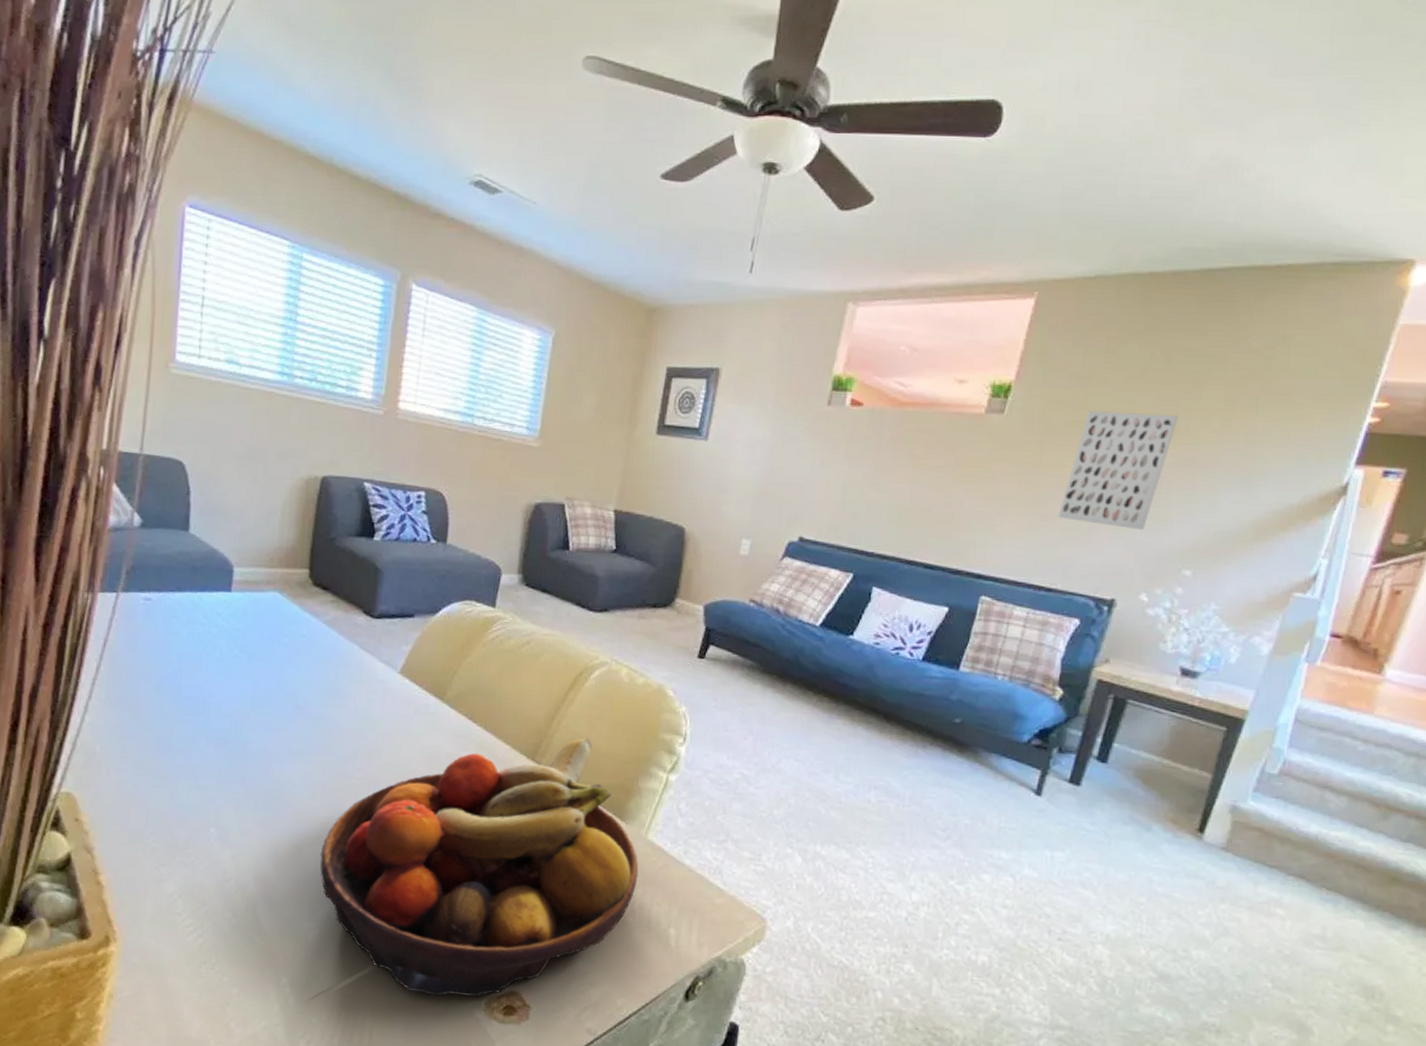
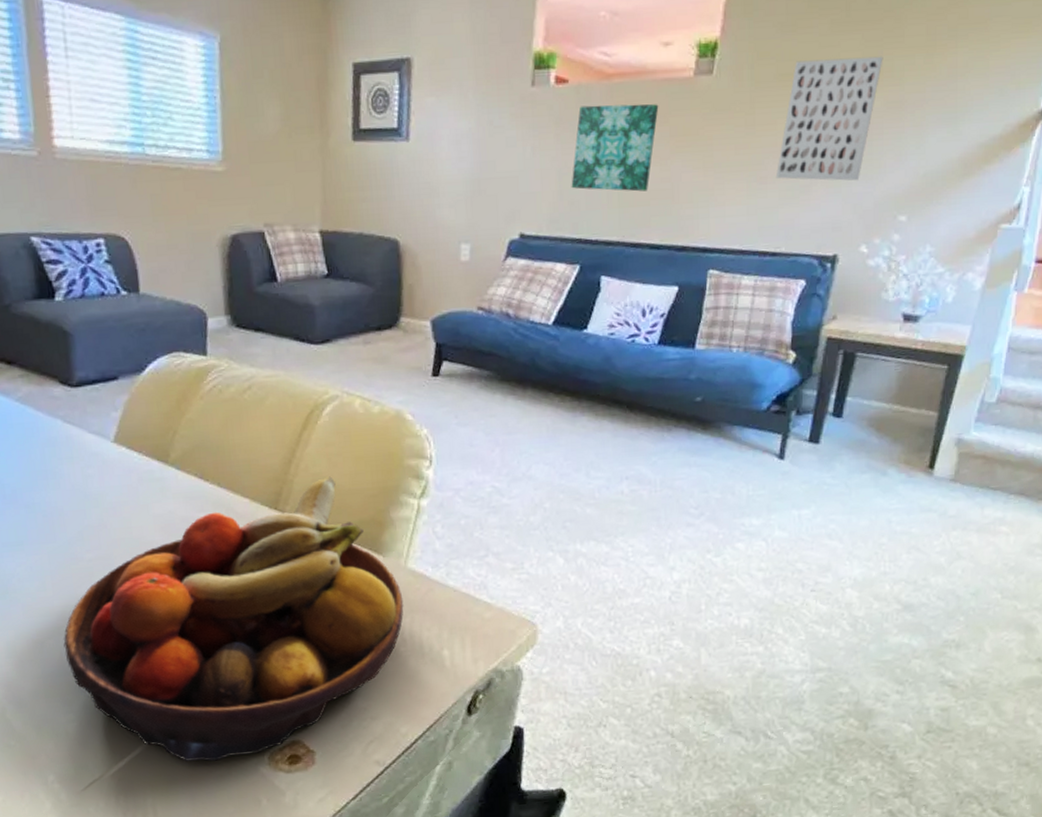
wall art: none [854,428,948,513] -> present [571,104,659,192]

